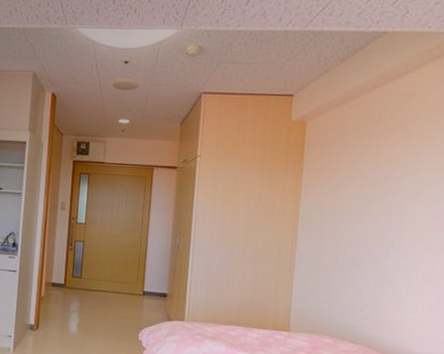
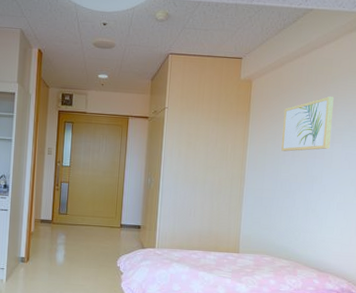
wall art: none [345,139,417,208] -> present [281,96,334,152]

